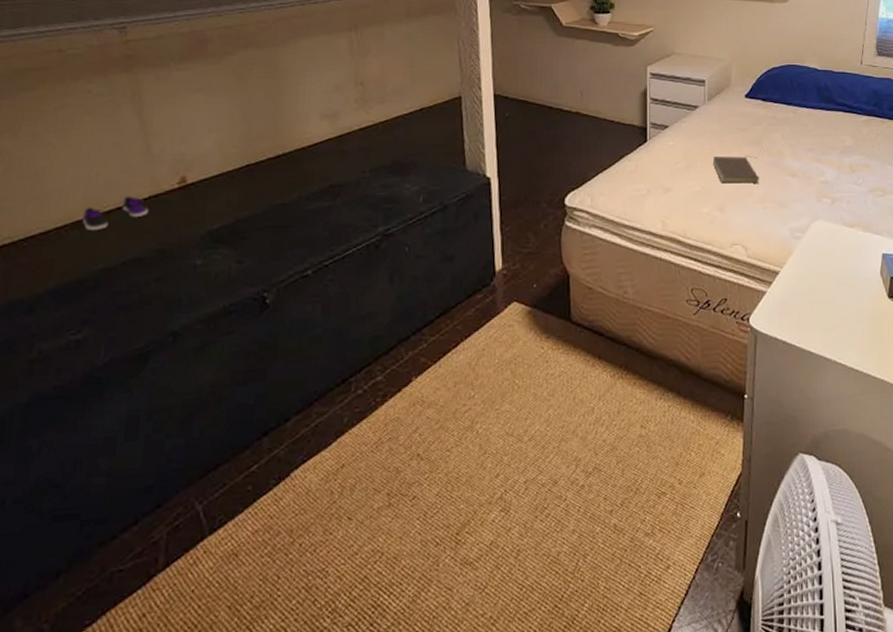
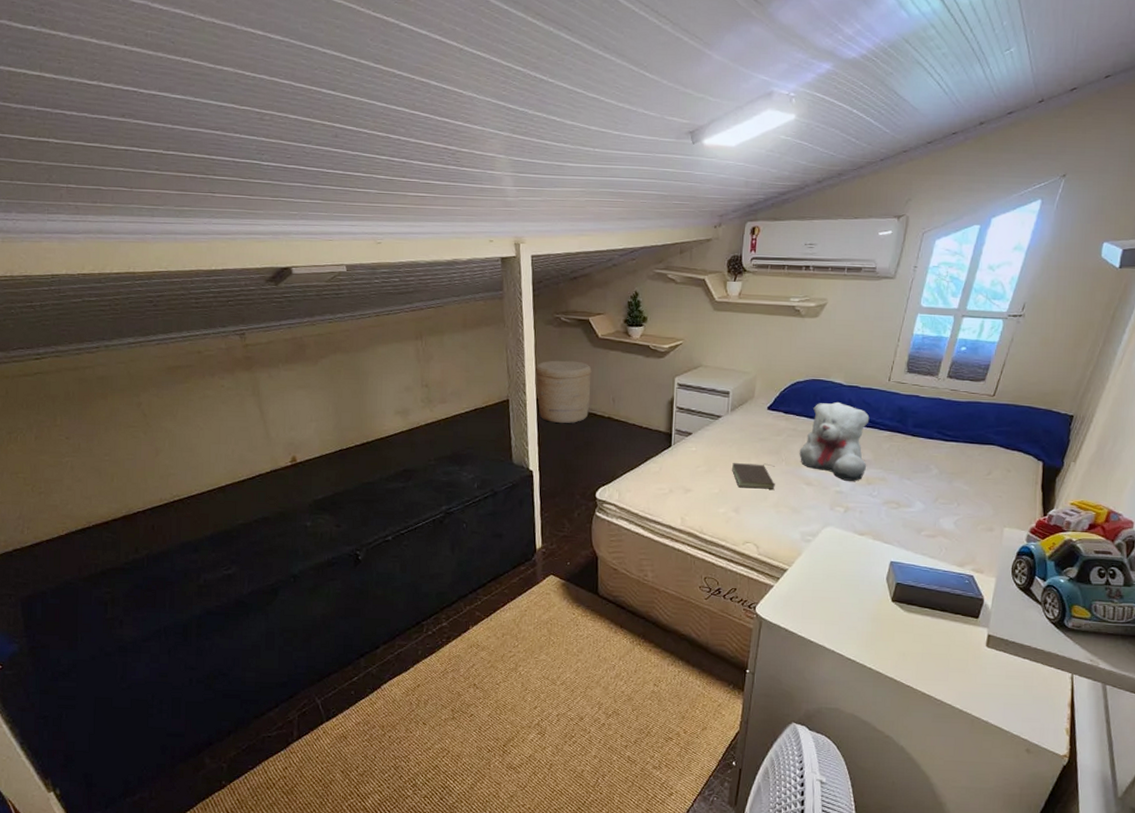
shoe: present [82,196,149,231] -> none [225,469,271,495]
basket: none [492,51,556,122] -> present [535,360,592,424]
teddy bear: none [781,87,848,170] -> present [799,401,870,481]

